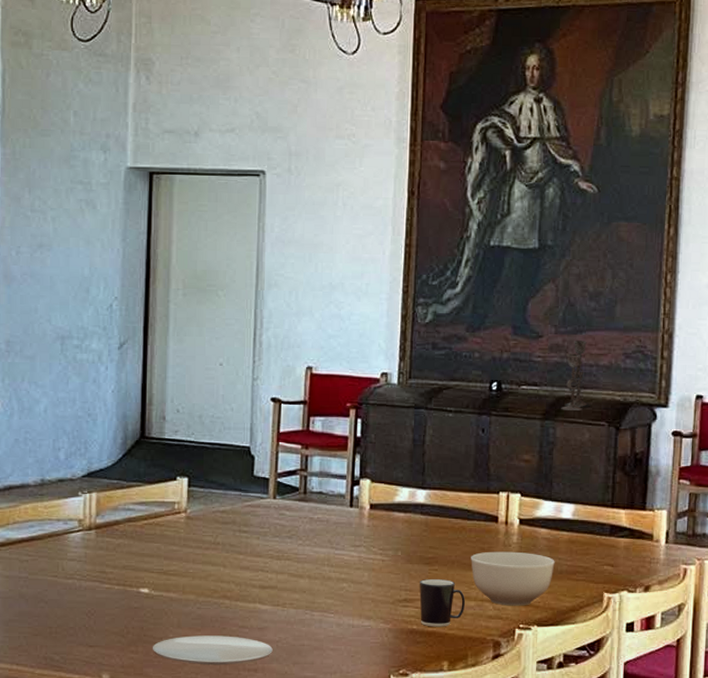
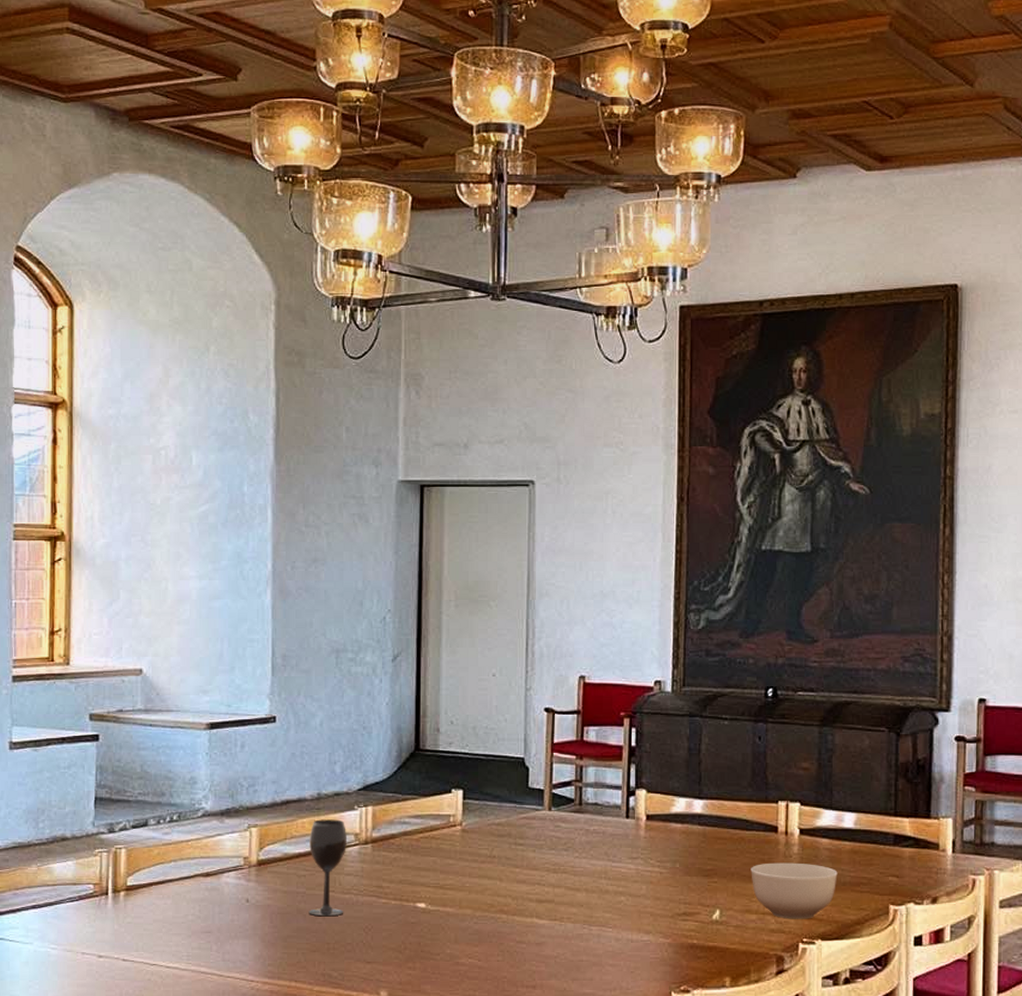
wine glass: none [31,505,70,601] -> present [308,819,346,917]
plate: present [153,635,273,665] -> none [430,951,551,982]
mug: present [419,579,466,627] -> none [698,892,747,942]
candlestick: present [561,340,591,412] -> none [839,645,870,717]

